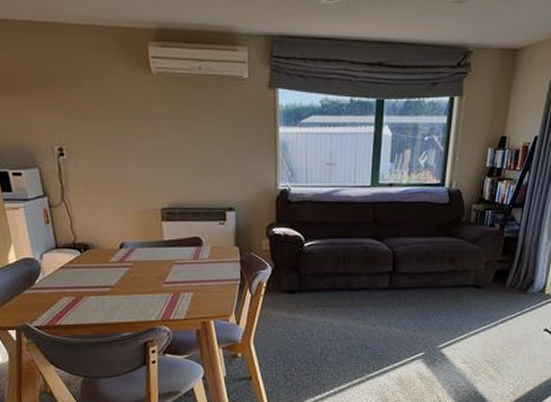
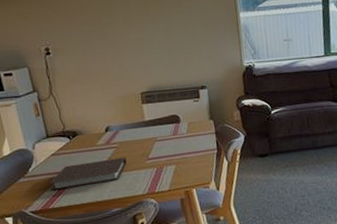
notebook: none [56,278,141,306] -> present [49,157,127,191]

